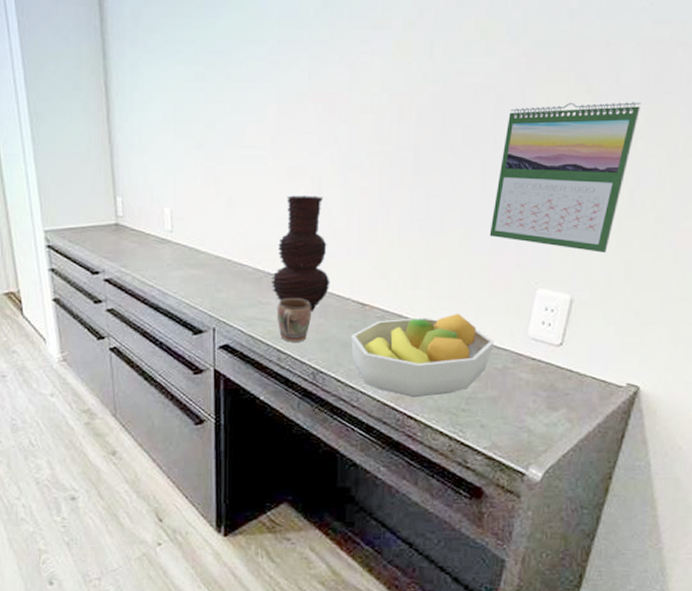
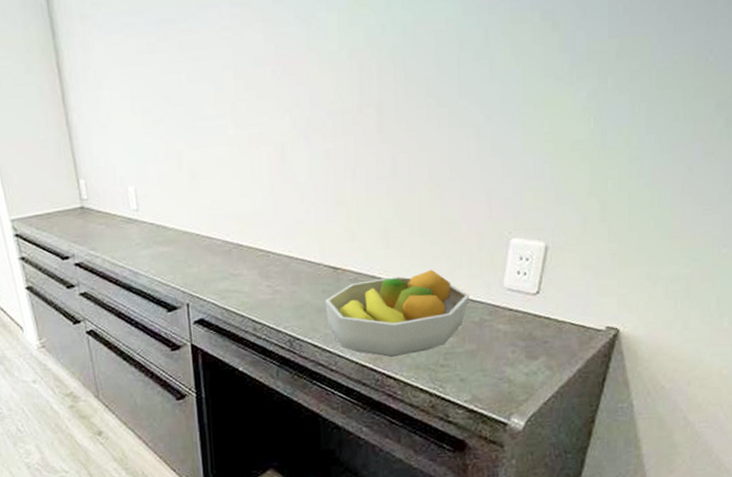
vase: present [270,195,330,312] -> none [240,162,301,280]
mug: present [278,298,311,342] -> none [250,267,284,312]
calendar: present [489,102,642,252] -> none [459,36,611,197]

